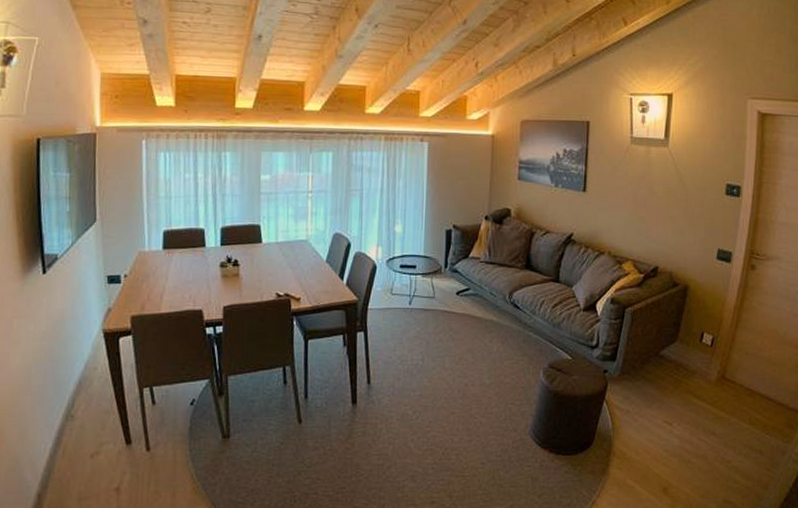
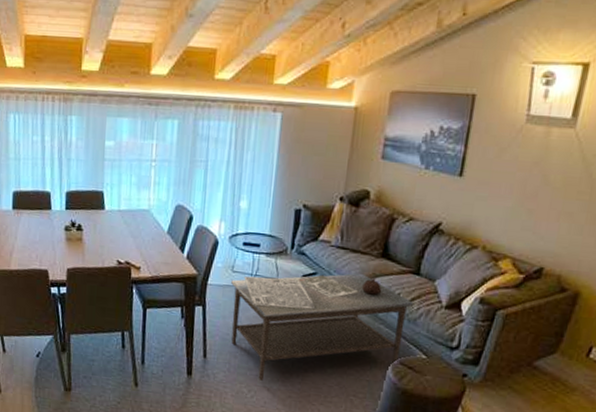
coffee table: none [391,285,556,400] -> present [231,273,413,381]

